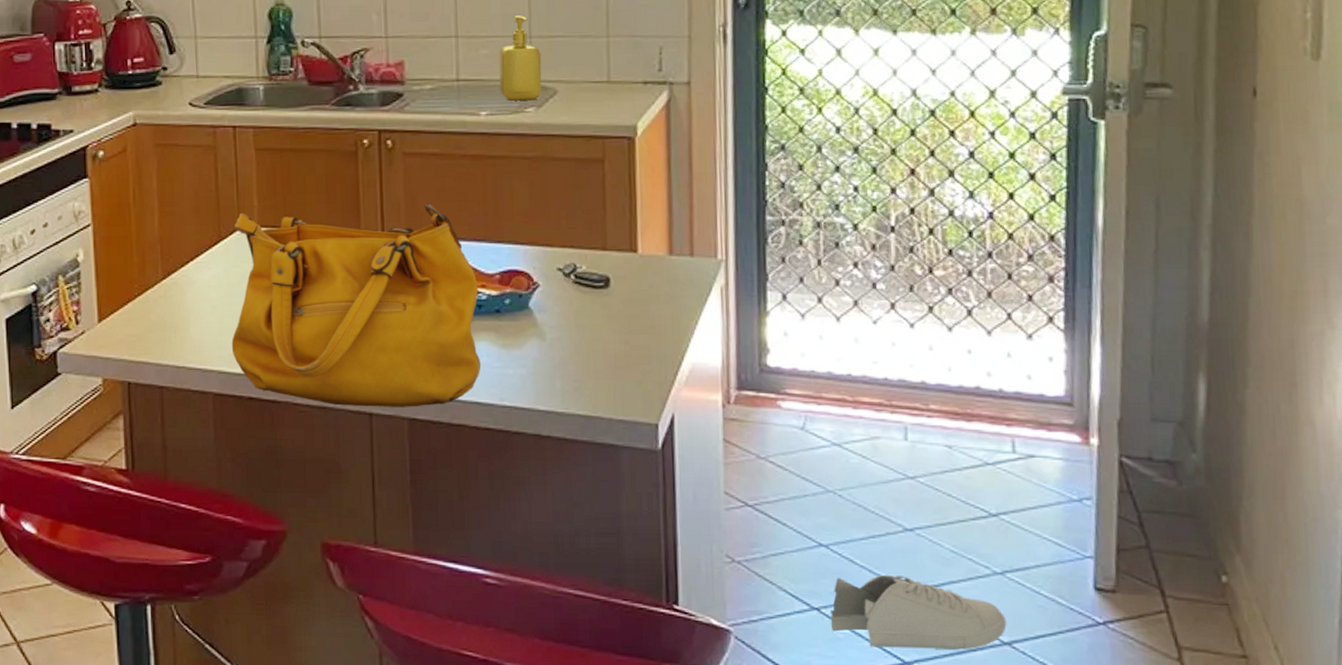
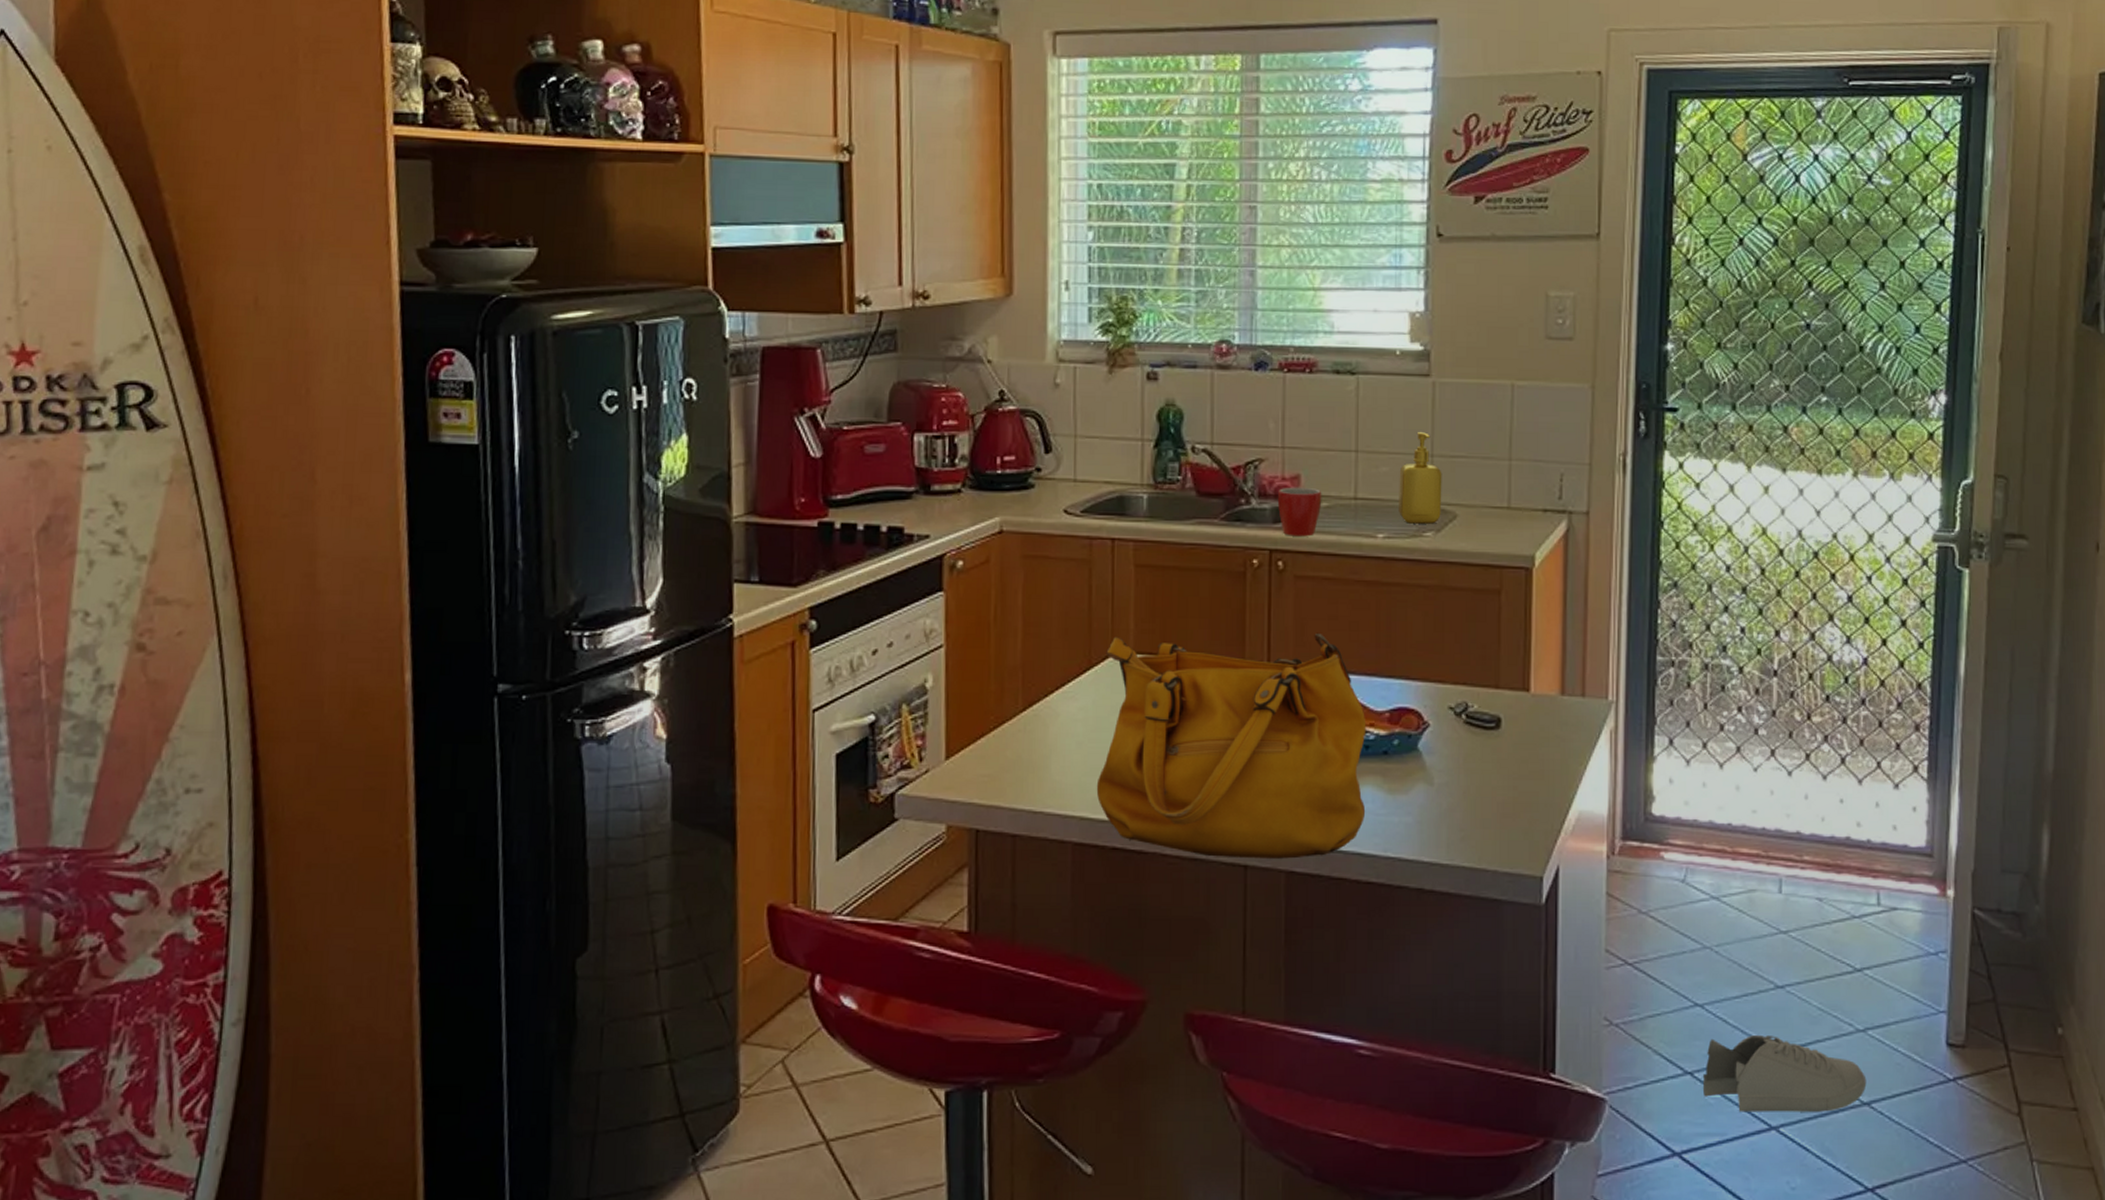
mug: none [383,72,426,117] -> present [1277,487,1322,537]

